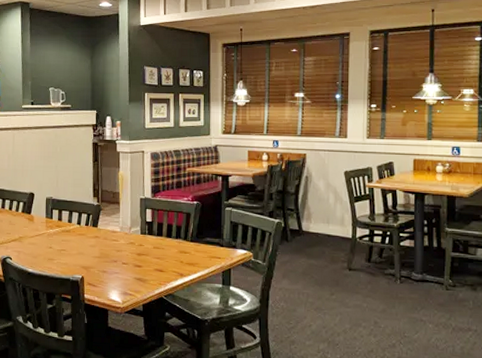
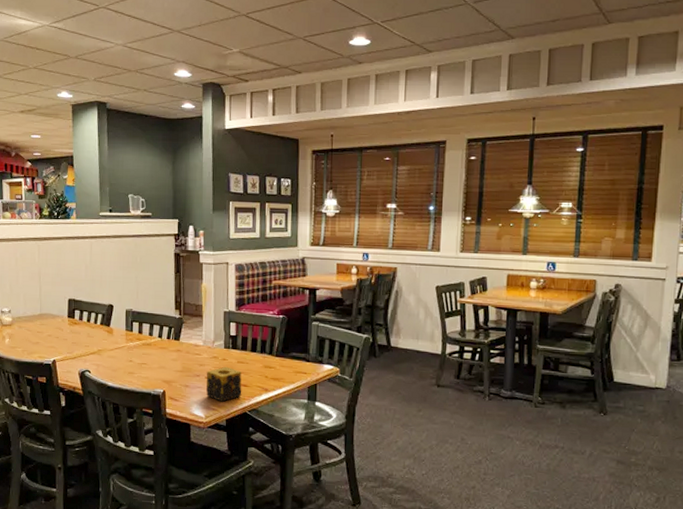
candle: none [123,252,158,287] -> present [205,366,242,402]

